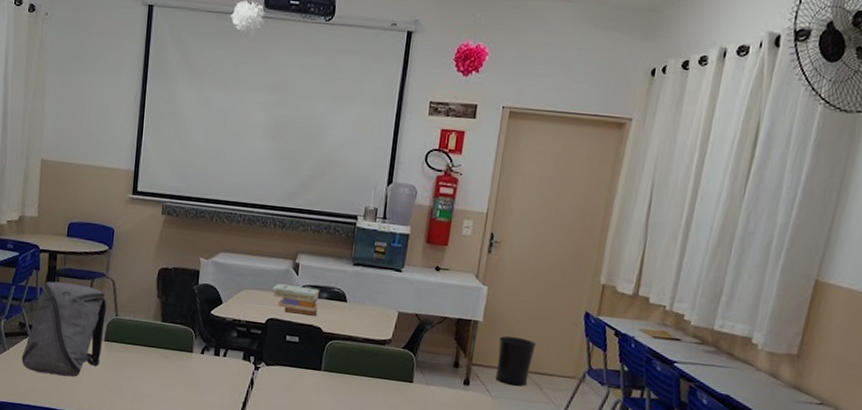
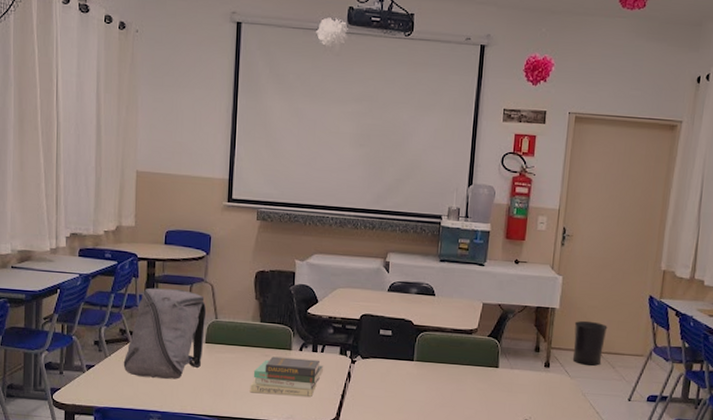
books: none [148,358,226,403] -> present [250,356,324,397]
books: present [272,283,320,316] -> none [365,281,410,310]

